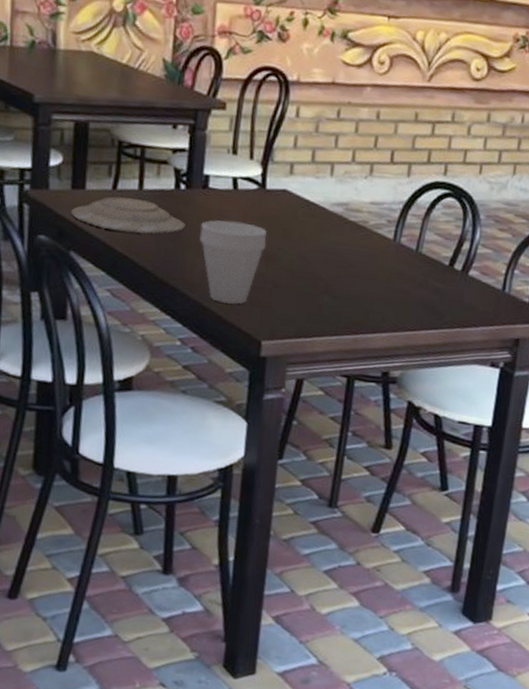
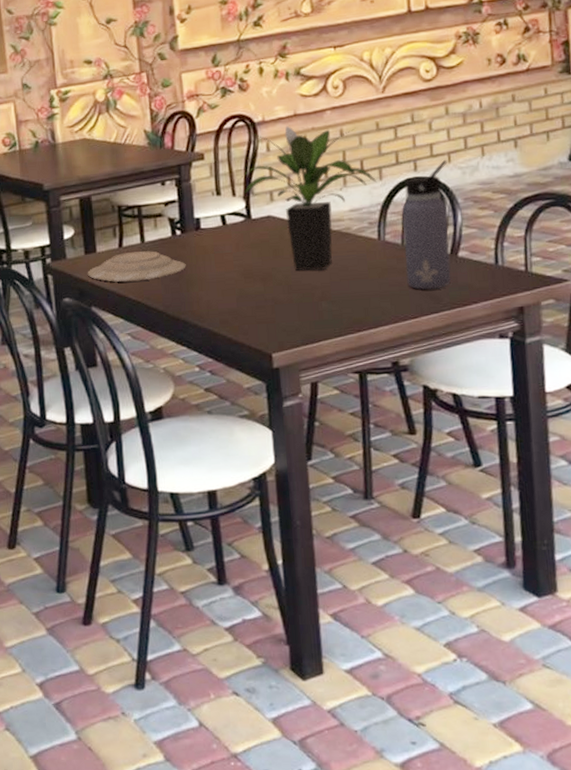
cup: present [200,220,267,304] -> none [200,252,261,326]
potted plant: none [258,88,405,262] -> present [238,126,377,271]
water bottle: none [413,169,478,306] -> present [402,159,452,290]

